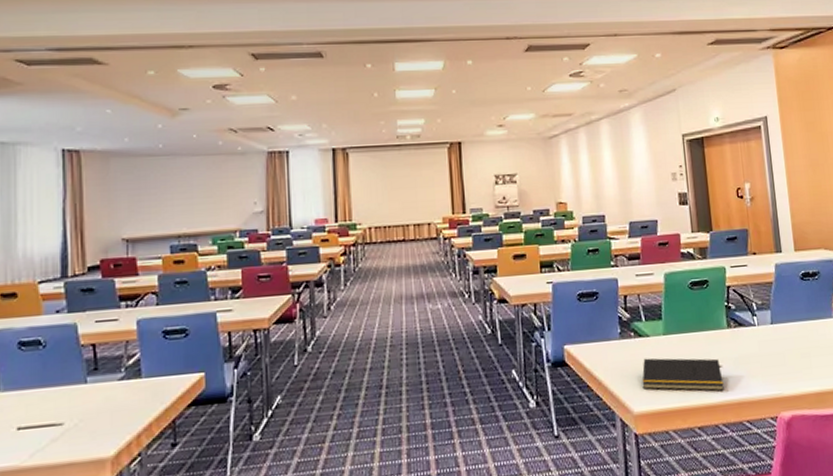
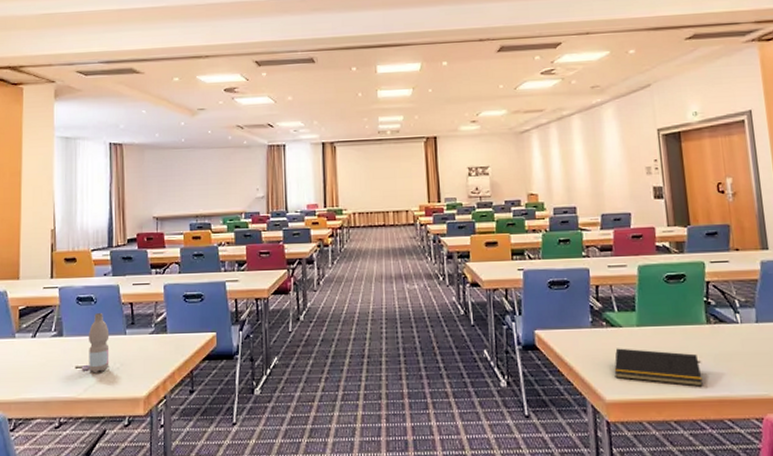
water bottle: none [25,359,65,434] -> present [81,313,110,373]

